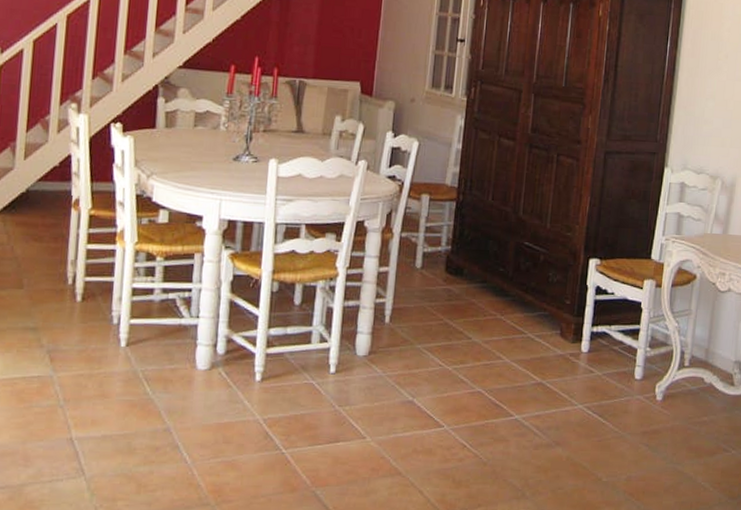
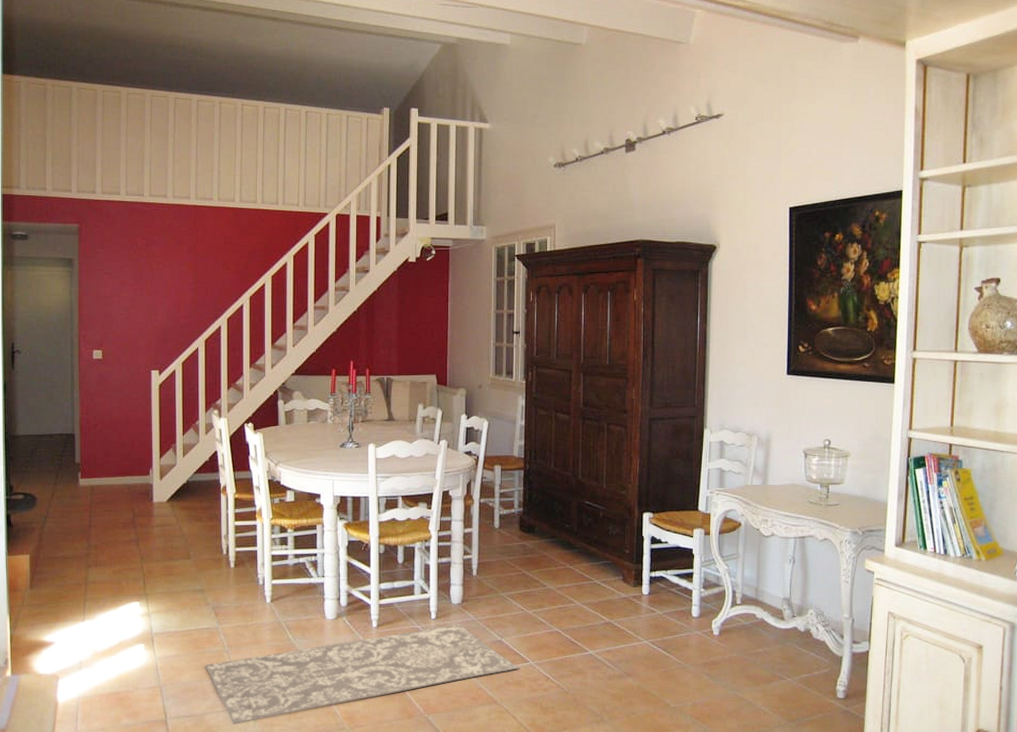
rug: none [30,379,431,499] -> present [205,623,519,725]

